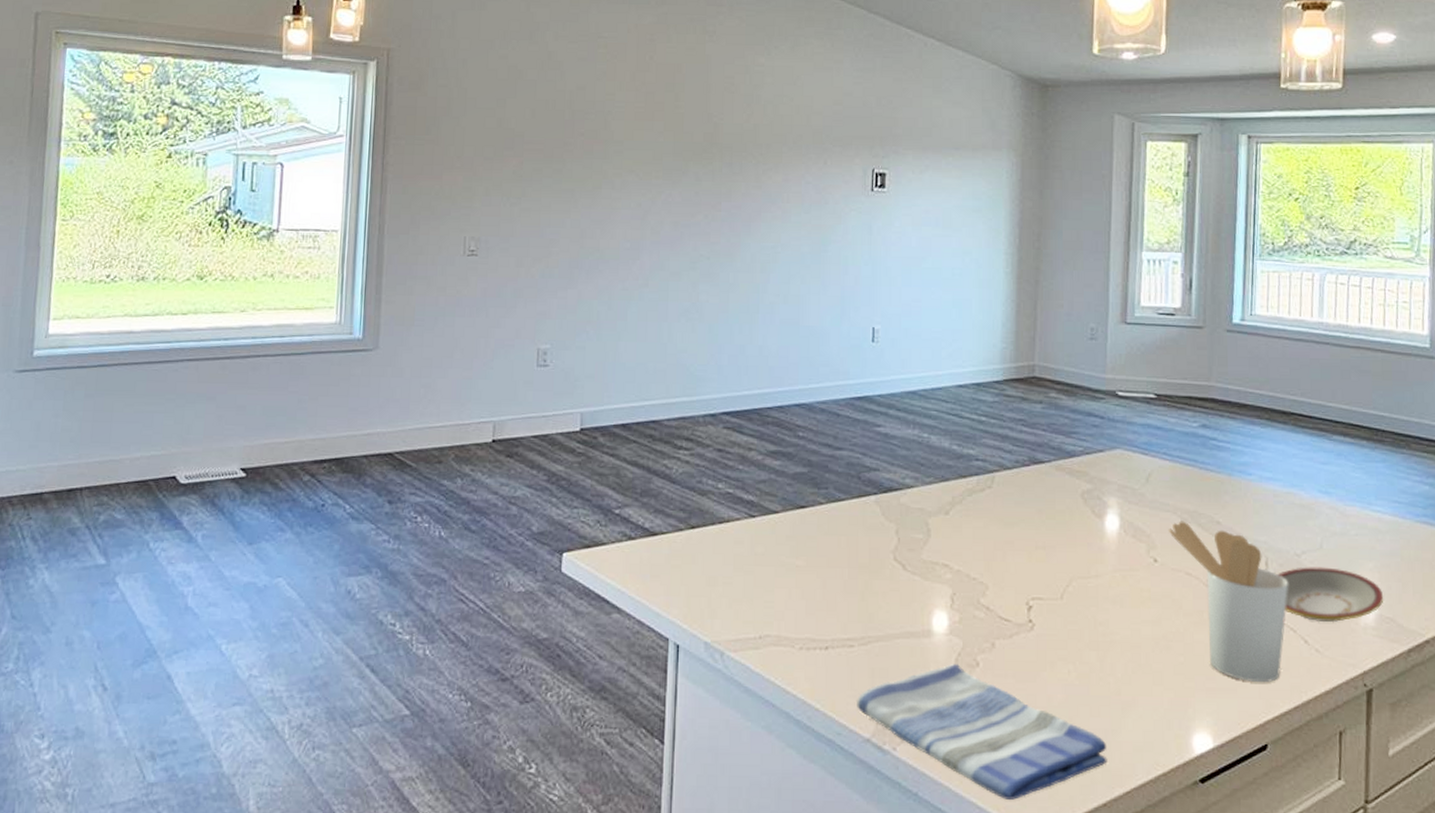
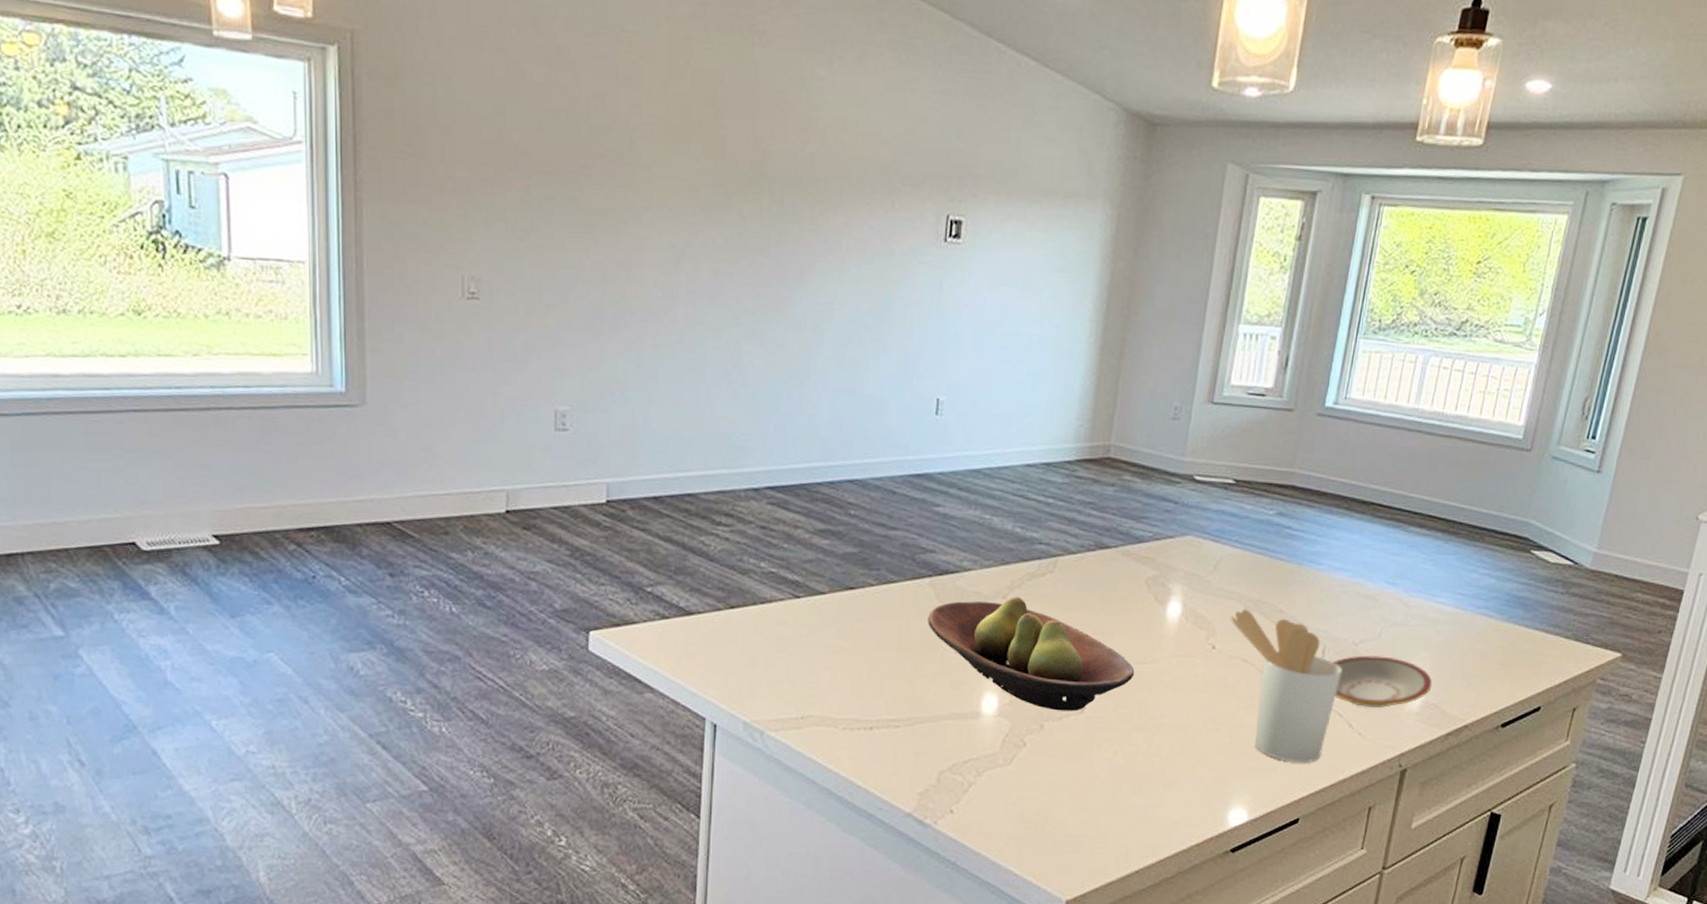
dish towel: present [857,664,1108,800] -> none [899,744,1146,868]
fruit bowl: none [875,512,1080,629] -> present [927,596,1135,712]

